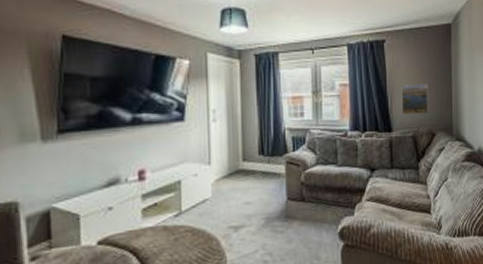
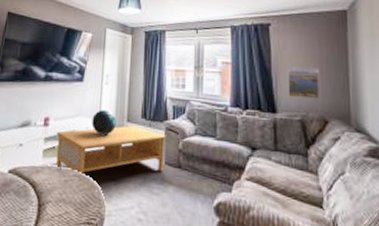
coffee table: none [157,164,288,230] -> present [56,125,167,177]
decorative globe: none [200,150,230,181] -> present [92,109,116,136]

